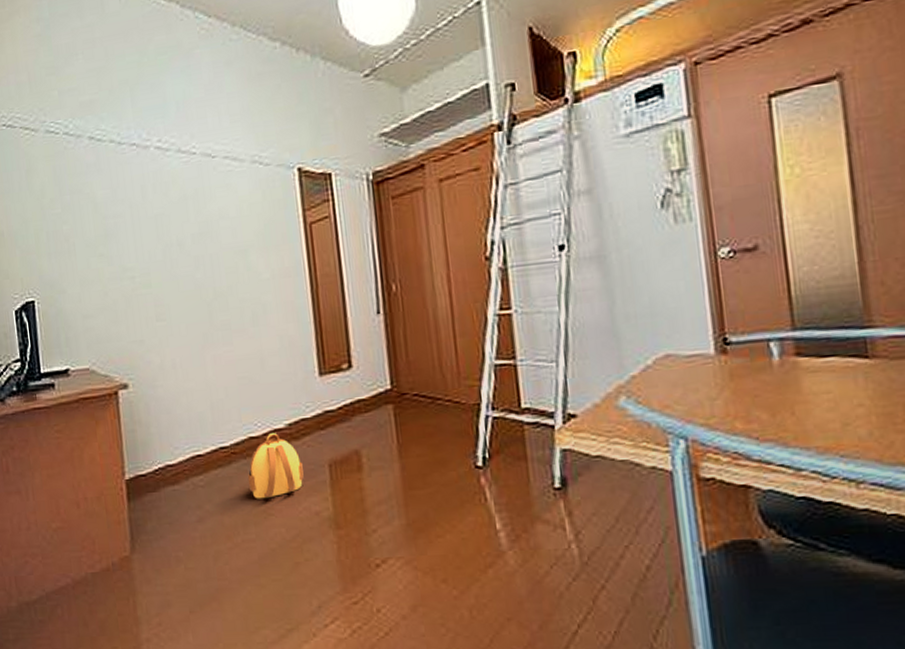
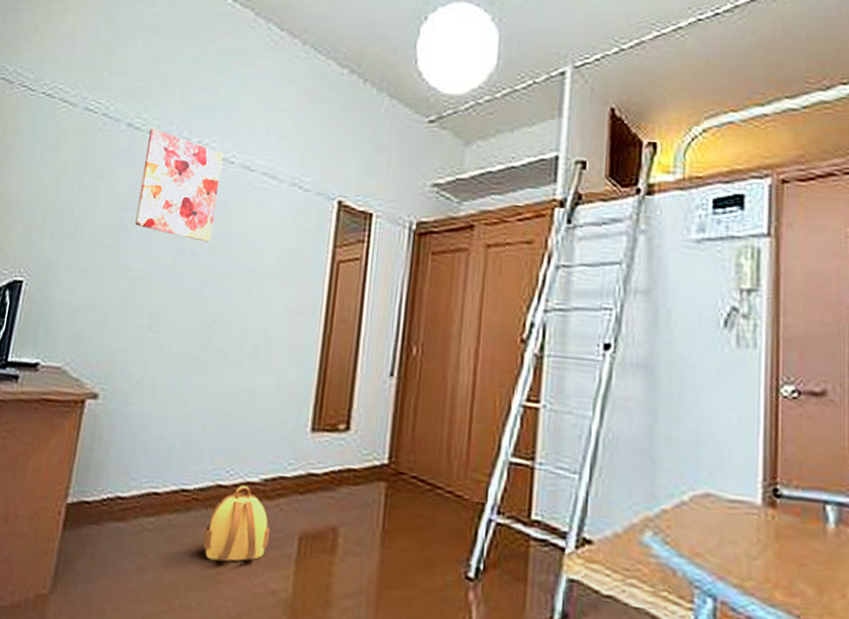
wall art: none [111,136,192,232] -> present [135,128,223,242]

